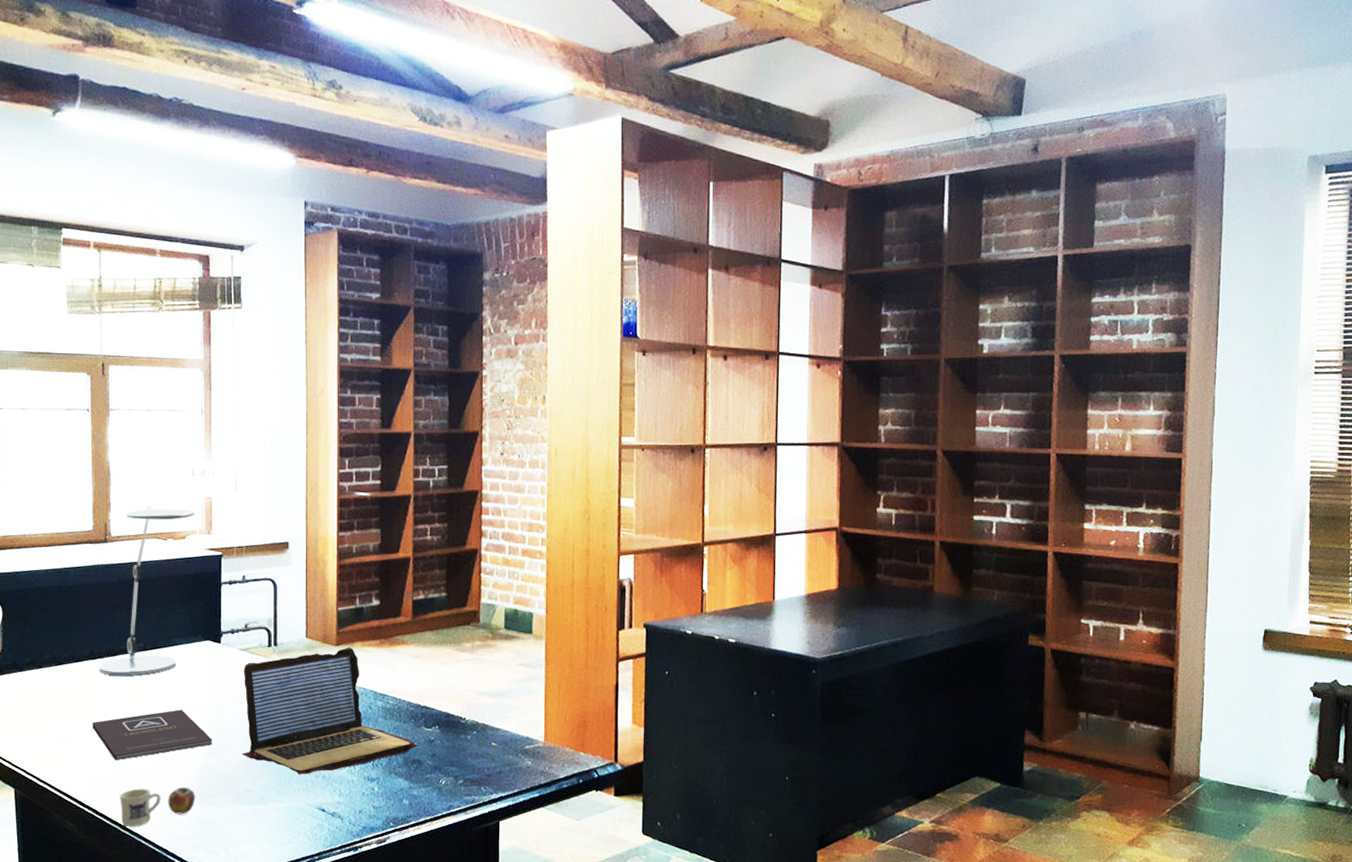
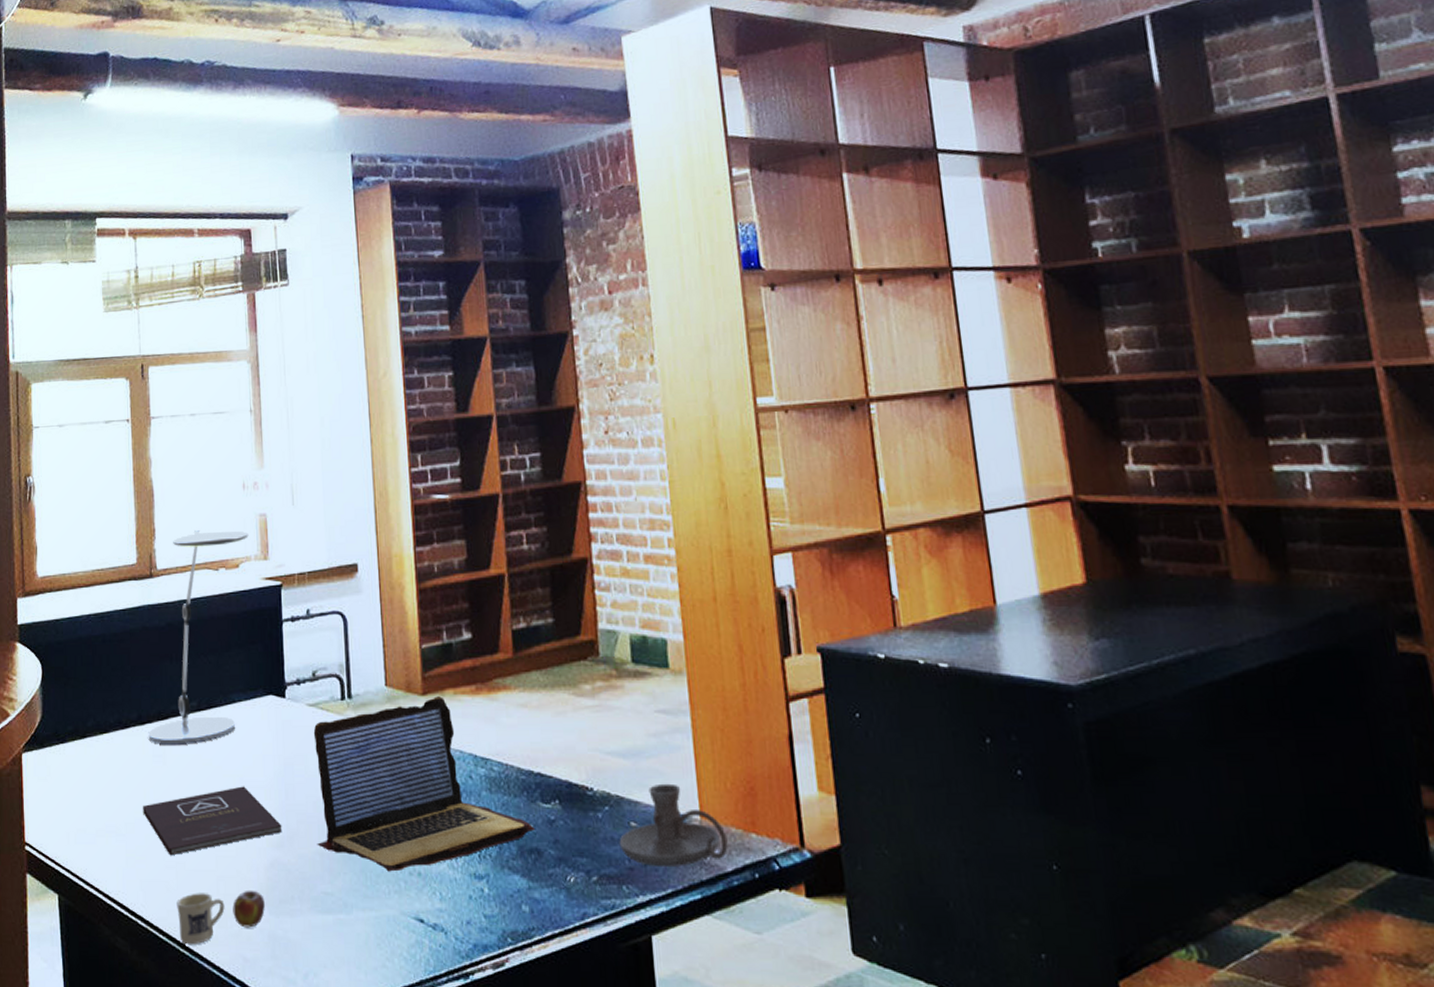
candle holder: none [482,716,563,775] -> present [619,783,728,868]

